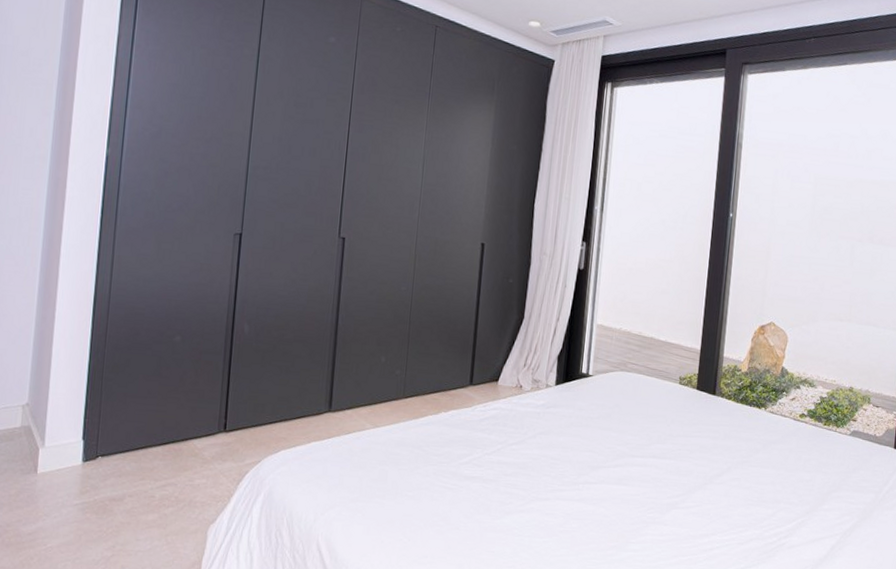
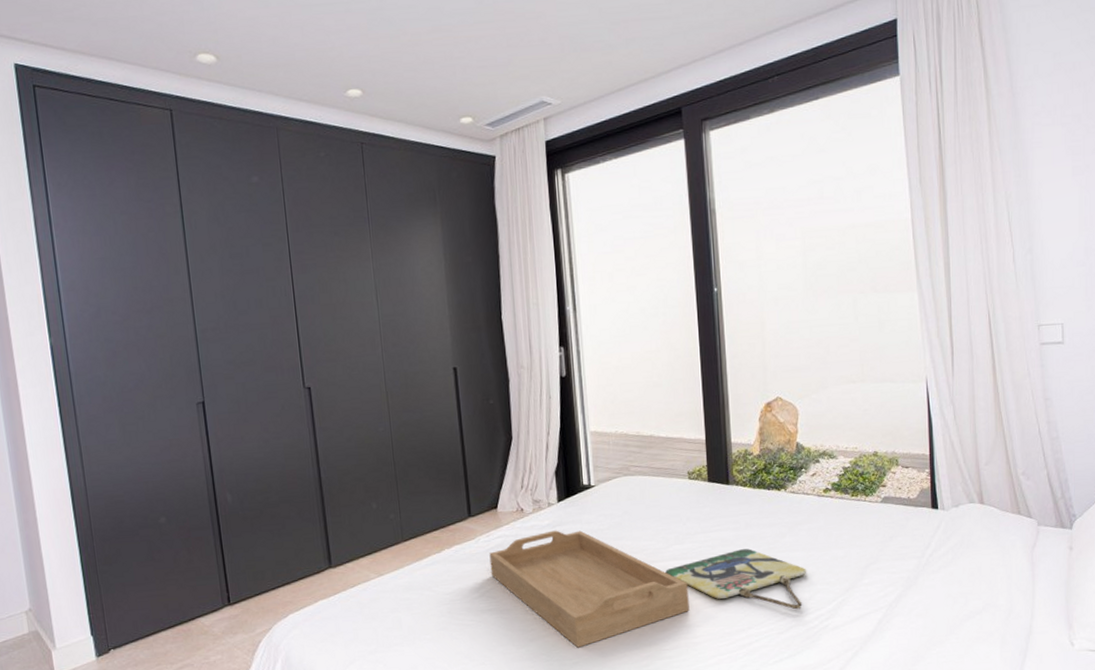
serving tray: none [481,411,663,528] -> present [489,530,690,648]
home sign: none [644,458,774,524] -> present [665,548,807,610]

